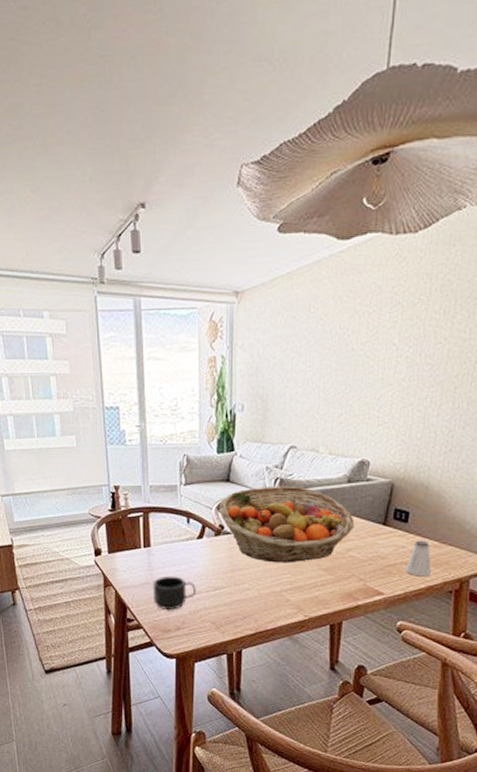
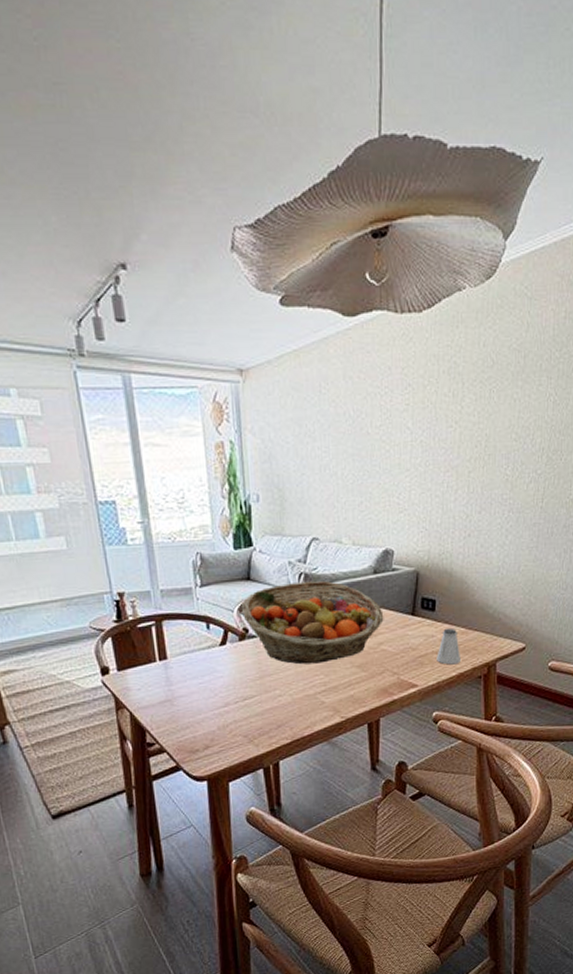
mug: present [152,576,196,610] -> none [173,689,224,728]

